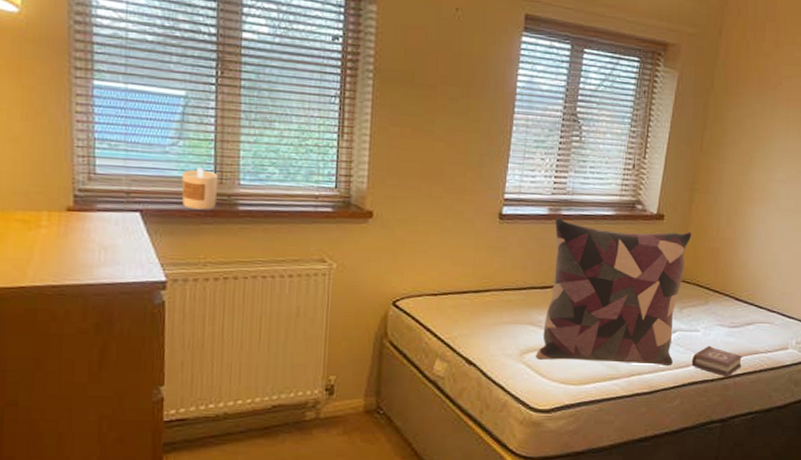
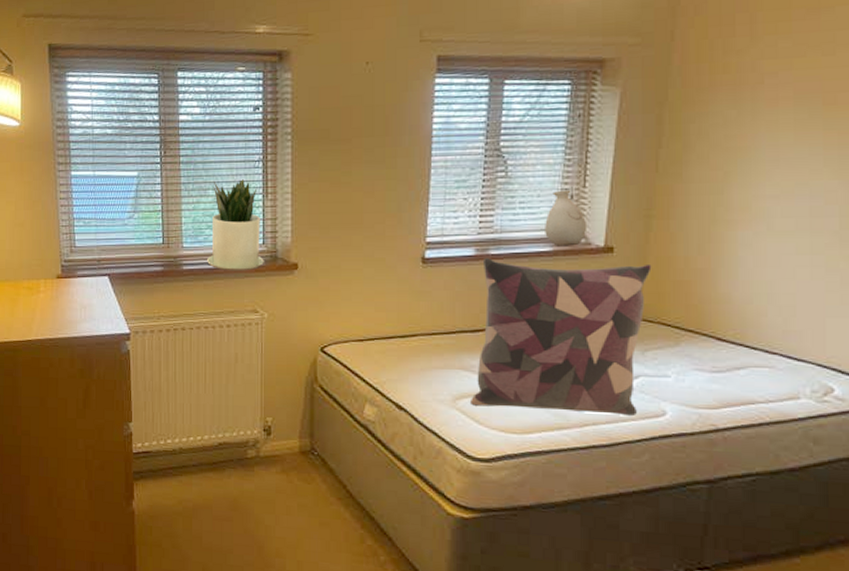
candle: present [181,168,219,210] -> none [138,235,166,271]
planter: none [268,112,336,216] -> present [206,178,264,271]
vase: none [610,159,645,212] -> present [545,190,588,246]
book: present [691,345,743,377] -> none [662,393,734,431]

